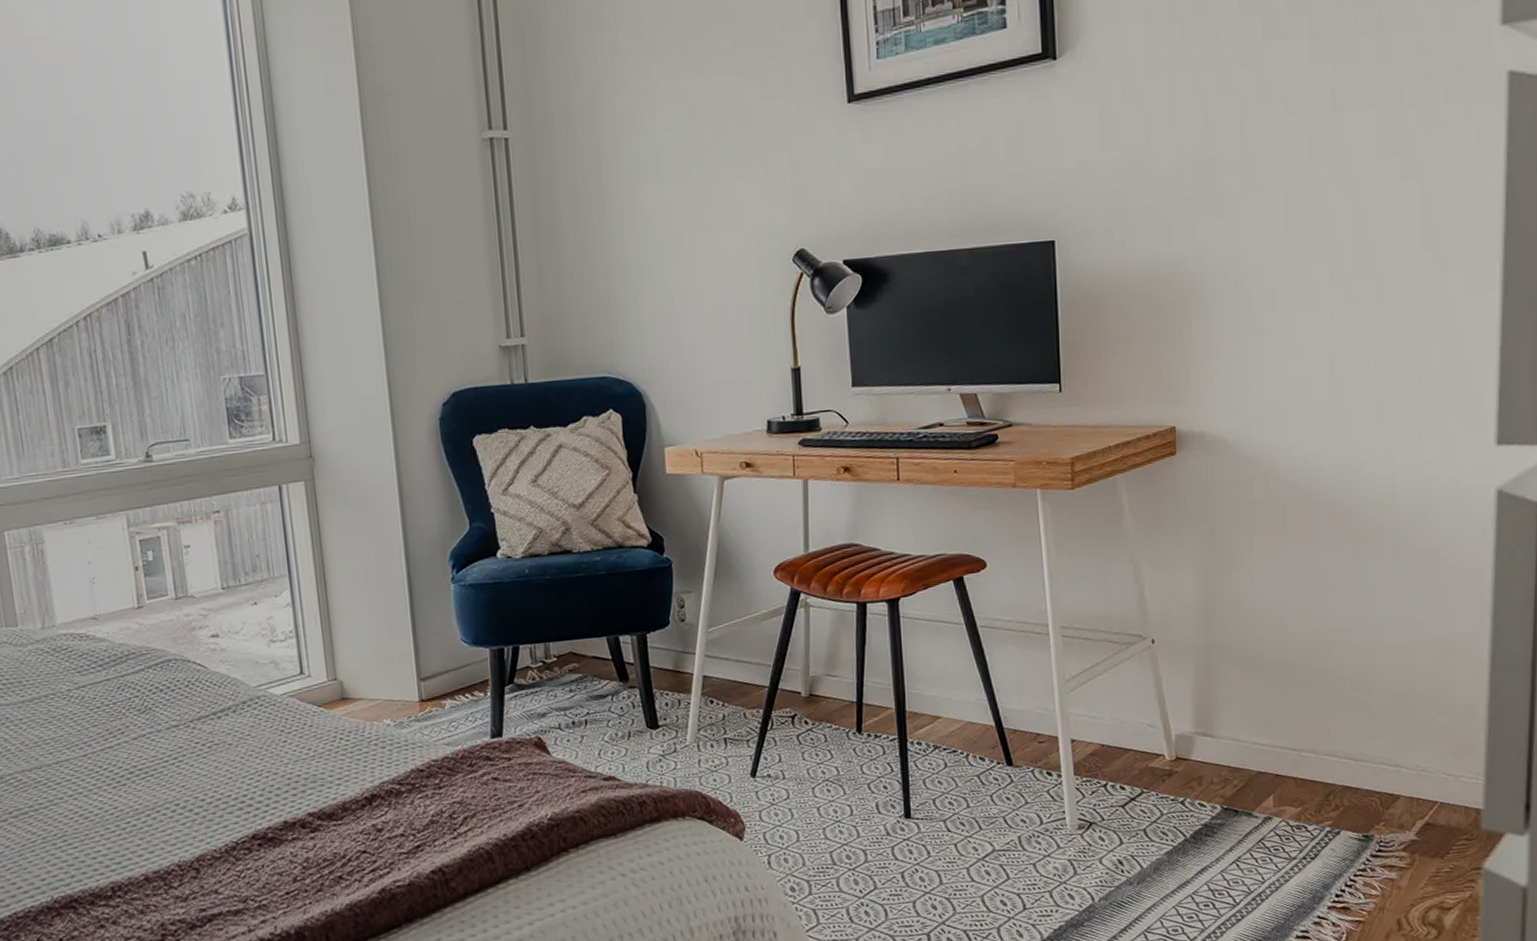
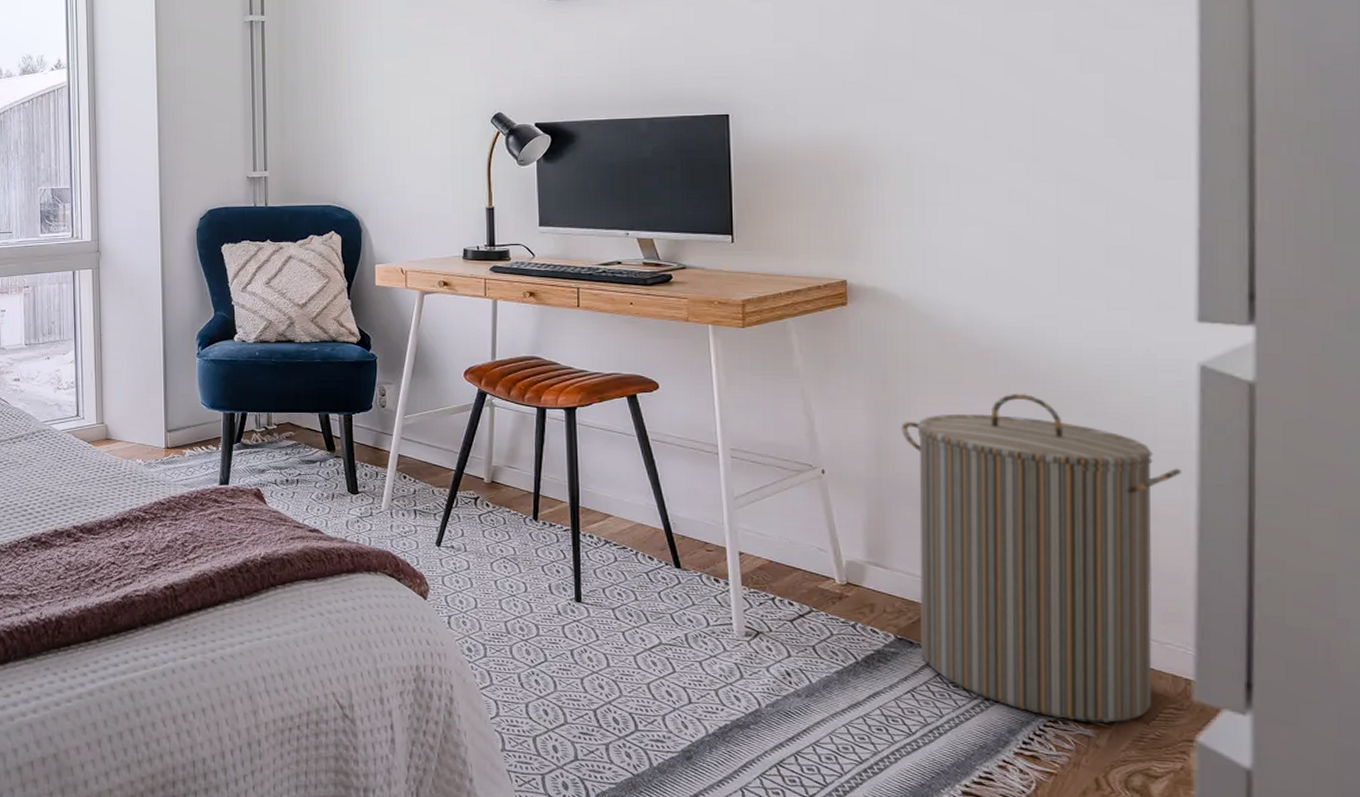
laundry hamper: none [1227,535,1478,867] -> present [901,393,1181,723]

